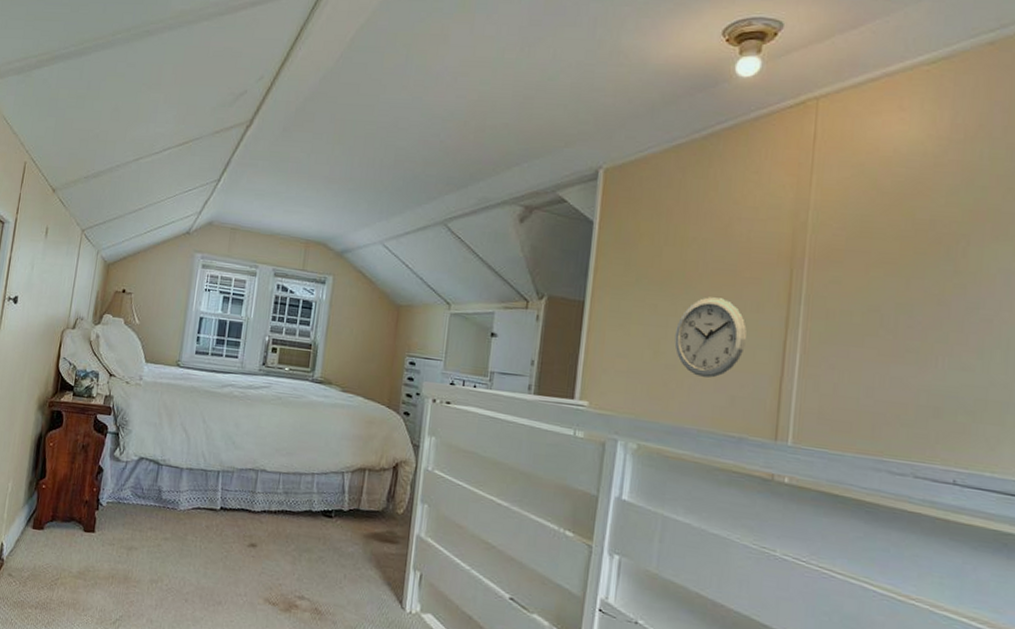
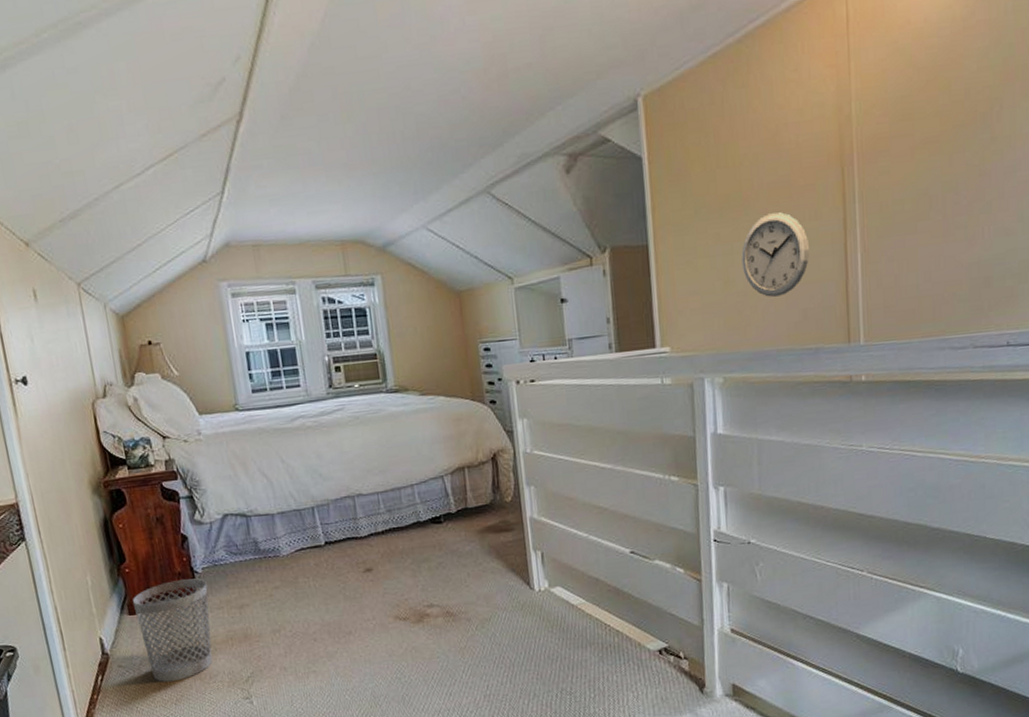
wastebasket: none [34,506,107,605] -> present [132,578,212,683]

